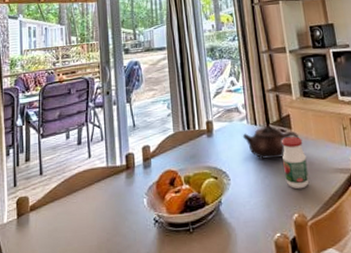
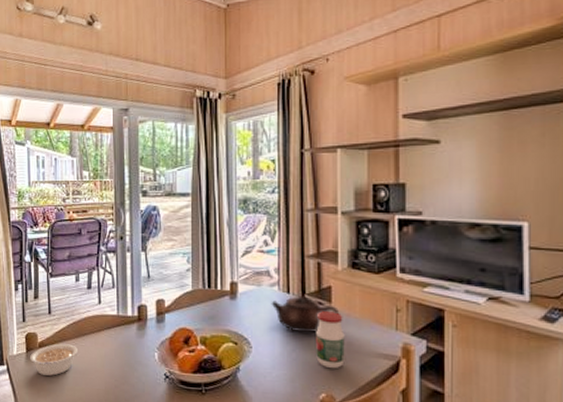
legume: none [21,203,70,241] -> present [30,343,79,376]

